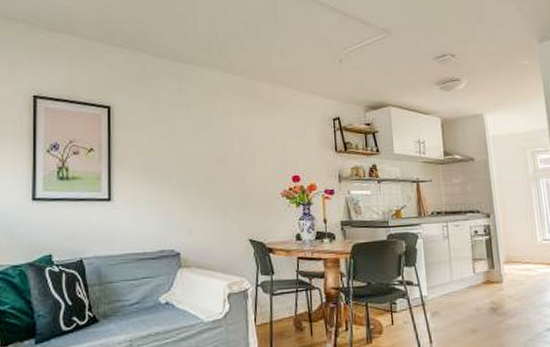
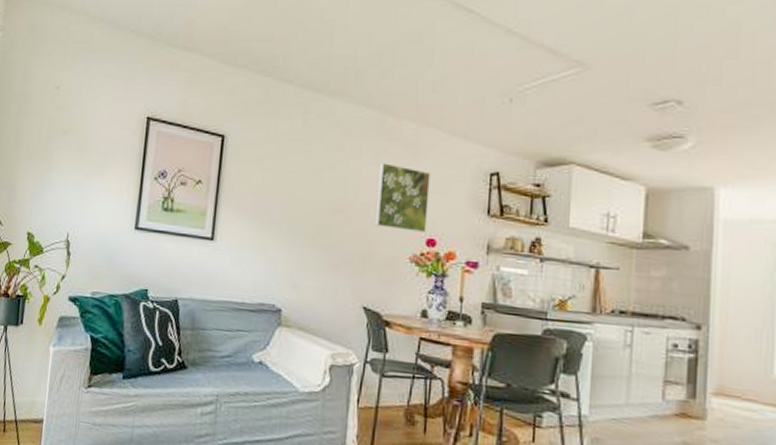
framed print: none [247,118,291,172] -> present [374,163,431,233]

